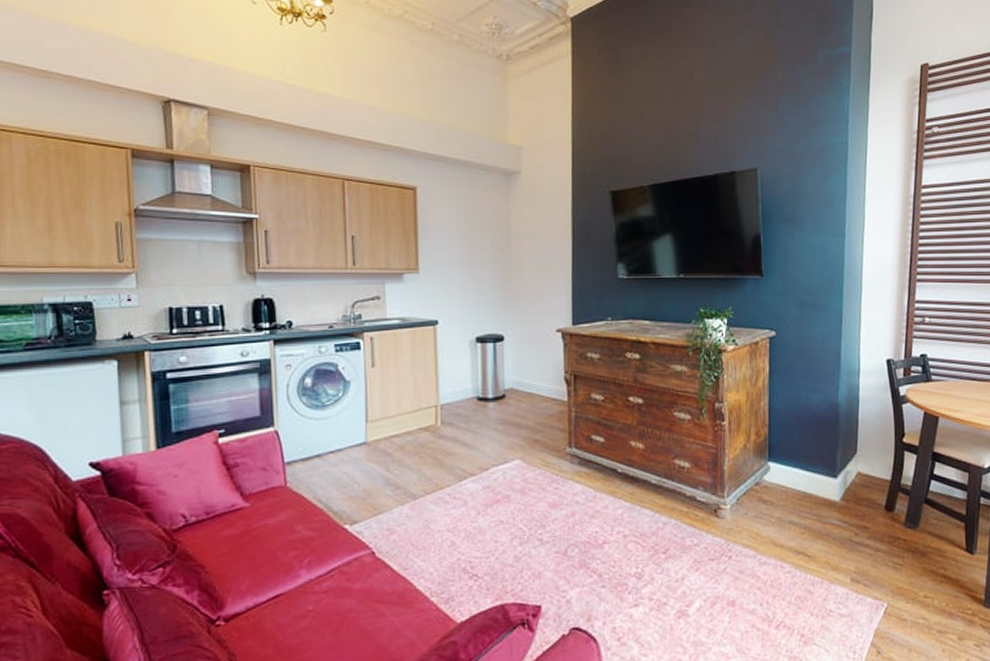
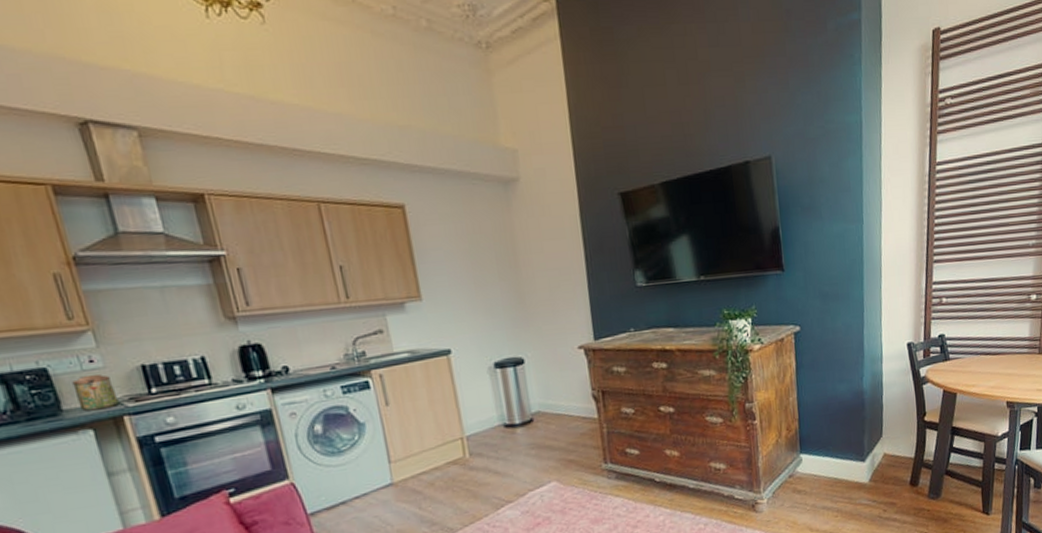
canister: none [110,312,144,344] -> present [72,375,119,412]

